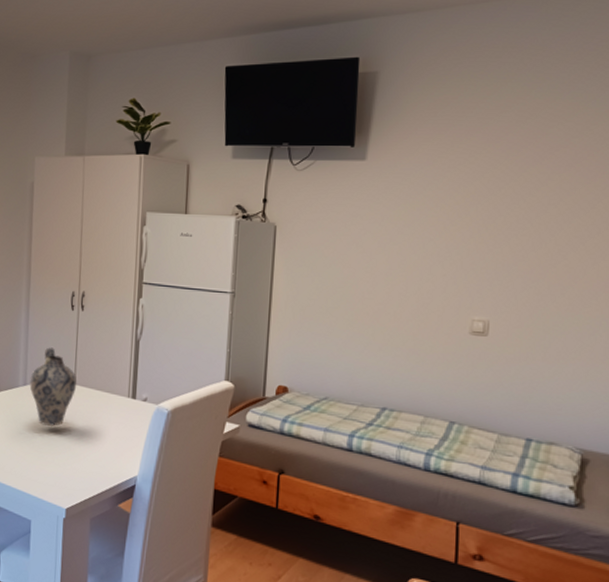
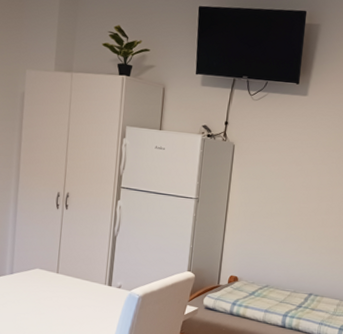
ceramic jug: present [29,347,77,426] -> none [15,241,60,310]

